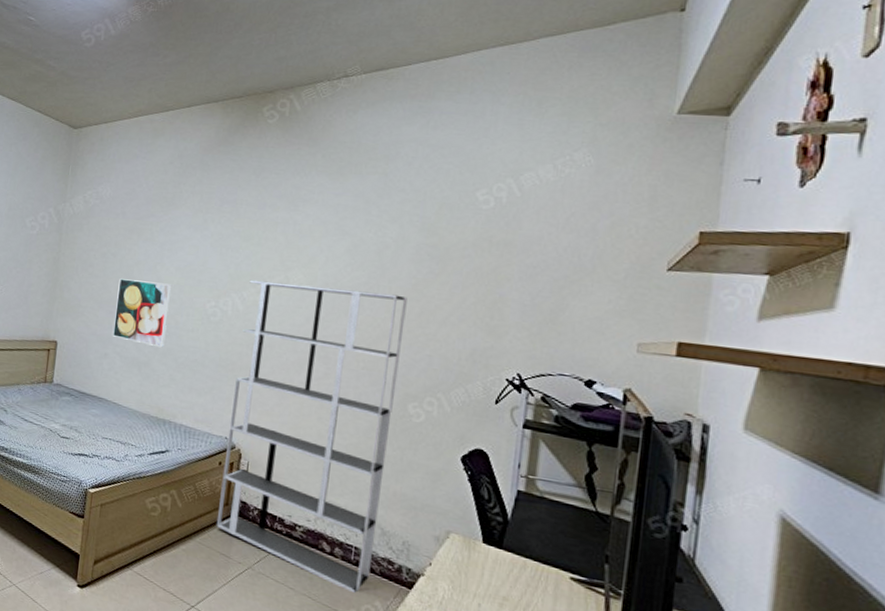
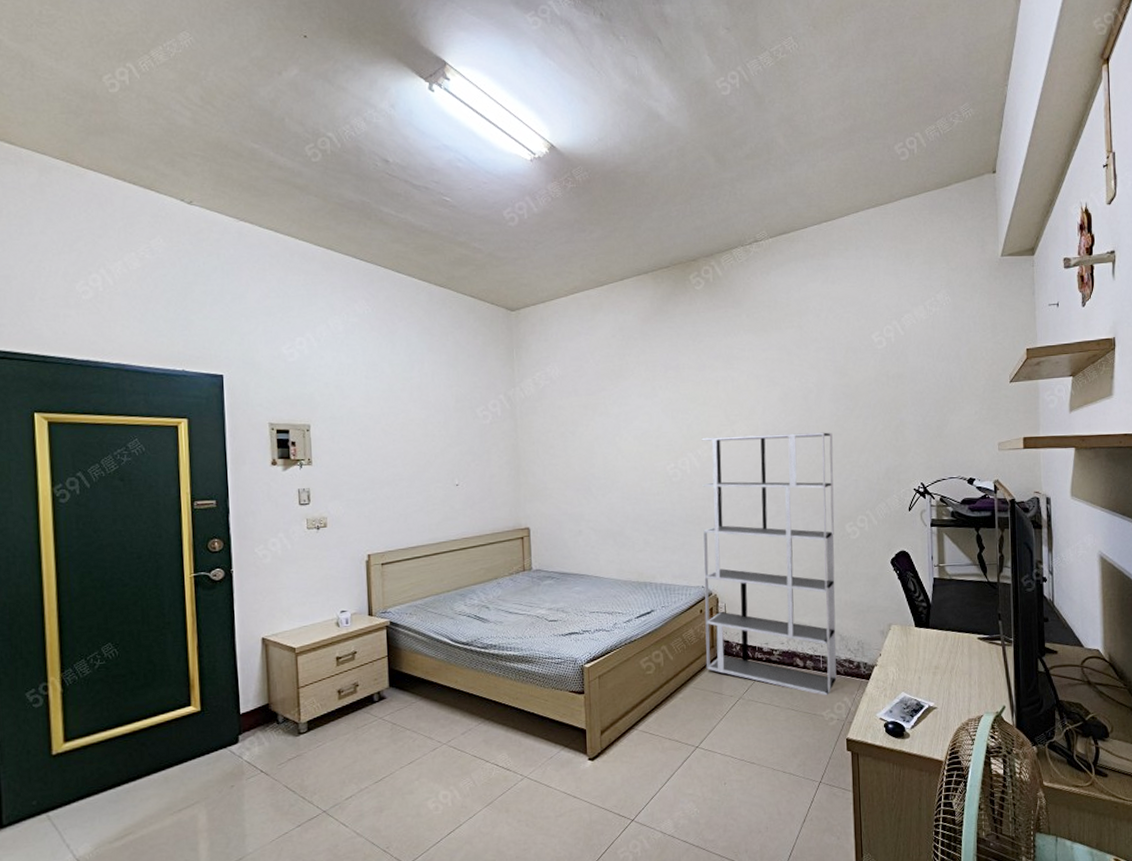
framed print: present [112,278,172,348] -> none [581,453,634,515]

